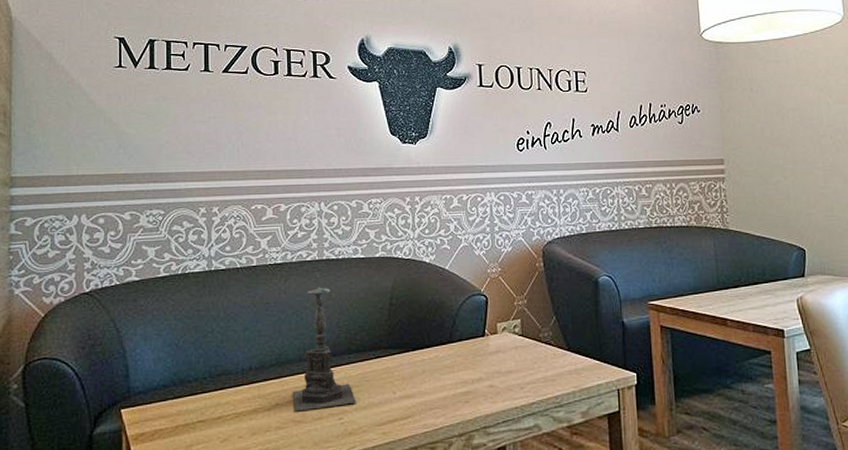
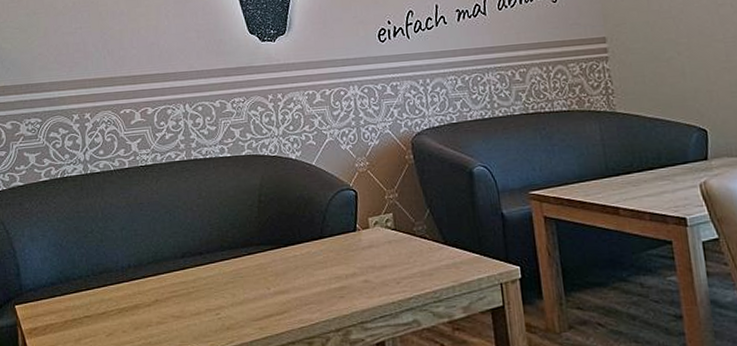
candle holder: present [292,273,357,412] -> none [170,173,232,307]

